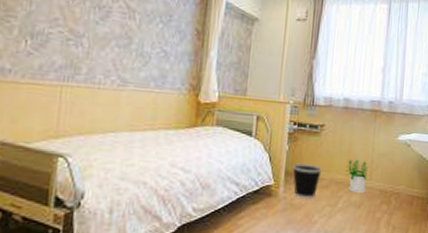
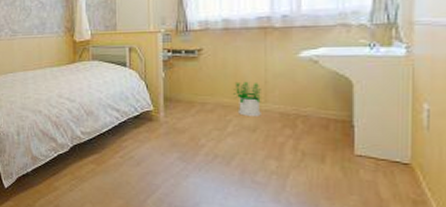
wastebasket: present [292,163,322,200] -> none [171,89,204,124]

